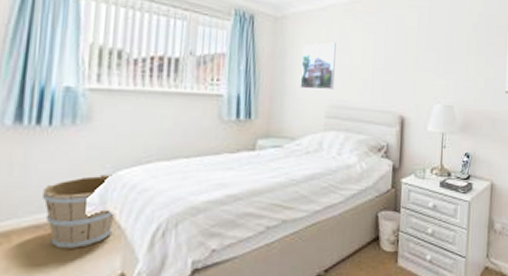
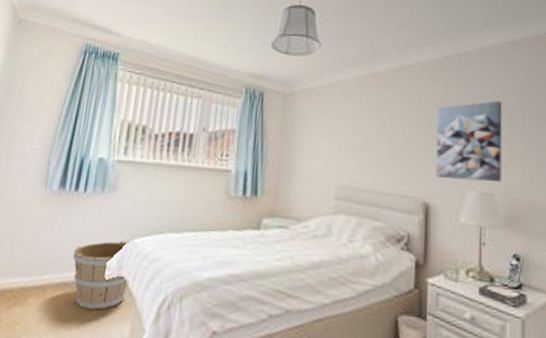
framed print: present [300,42,336,90] -> none [308,119,348,169]
wall art: none [410,27,463,96] -> present [435,101,503,183]

